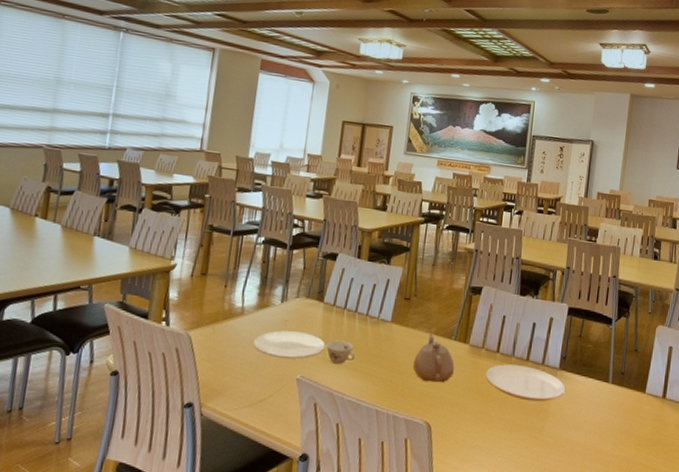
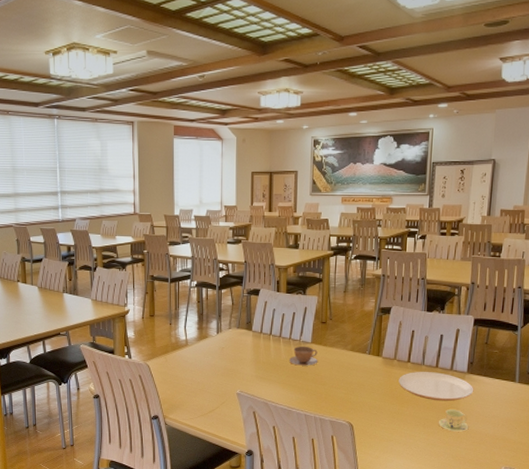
plate: present [254,330,326,359] -> none [199,355,257,378]
teacup: present [325,340,356,364] -> none [257,360,283,380]
teacup: none [364,324,398,350] -> present [289,345,318,366]
teapot: present [412,333,454,383] -> none [333,350,370,390]
cup and saucer: none [526,411,559,439] -> present [438,409,469,432]

